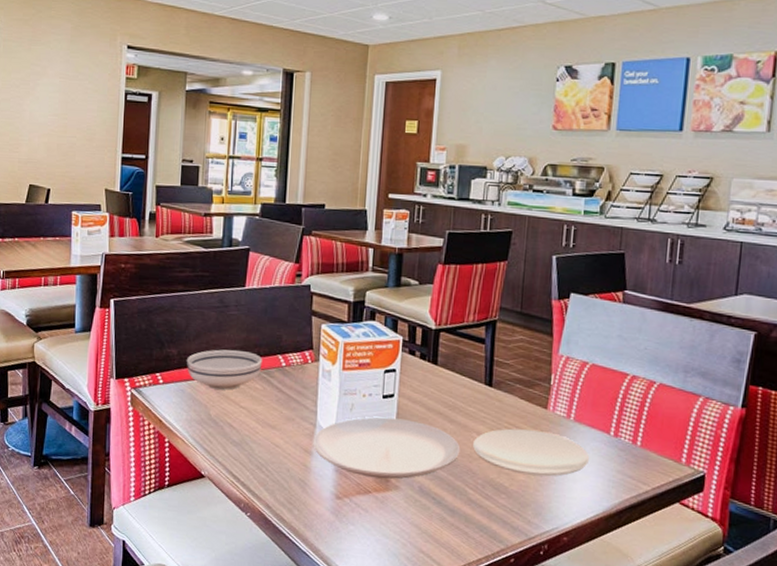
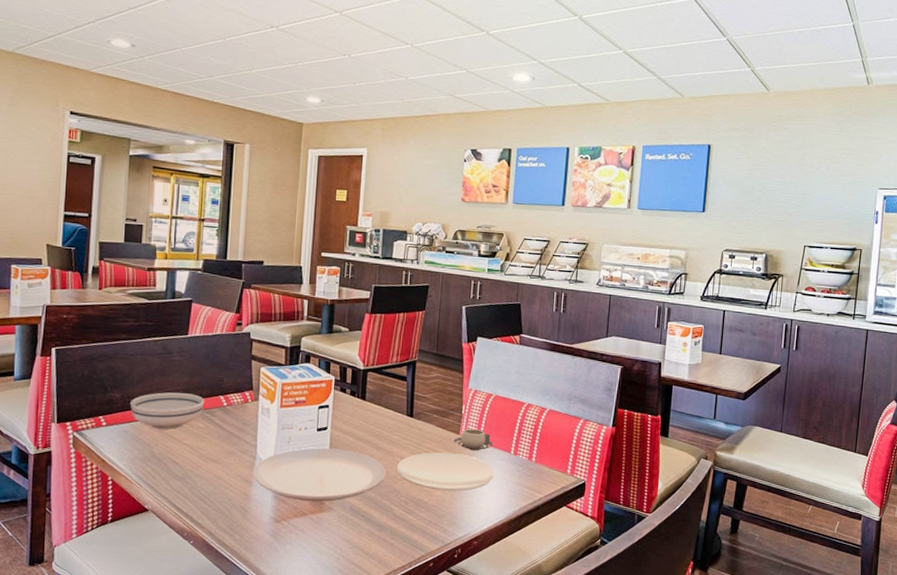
cup: none [540,403,589,430] -> present [453,429,494,451]

